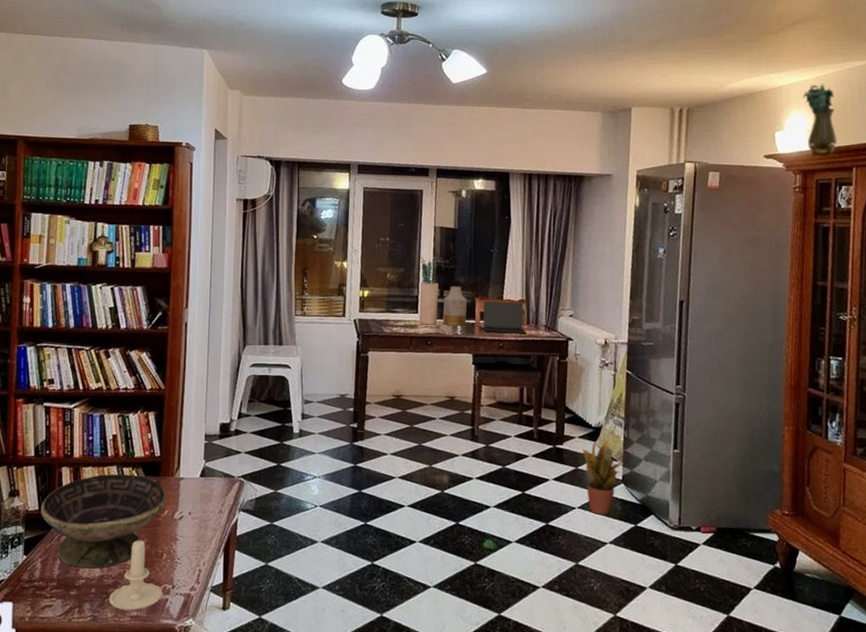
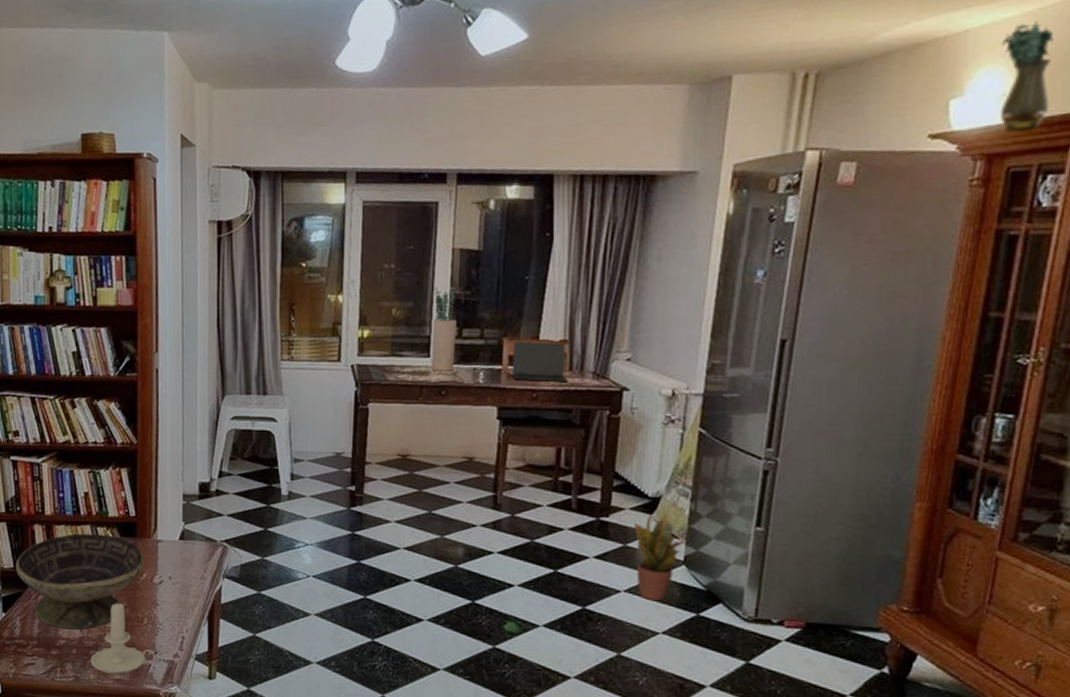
vase: present [443,286,467,326] -> none [461,323,493,373]

